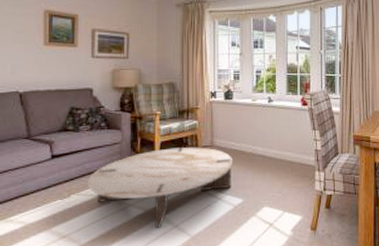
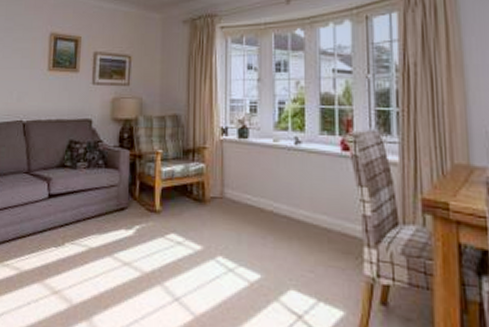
coffee table: present [88,147,232,229] -> none [82,196,248,300]

